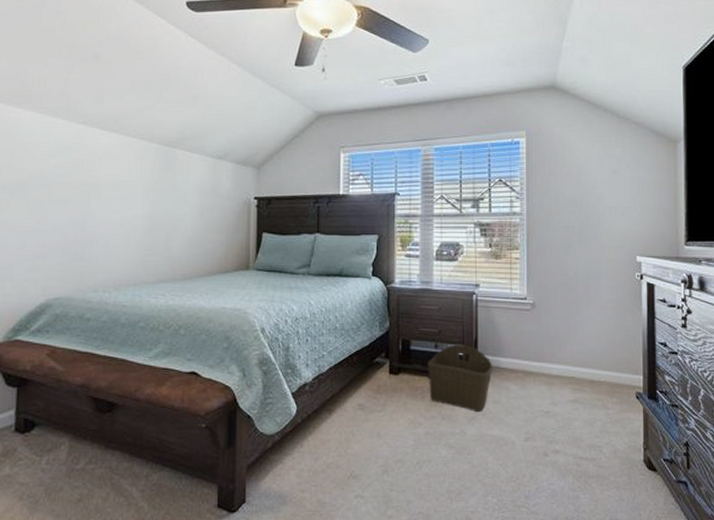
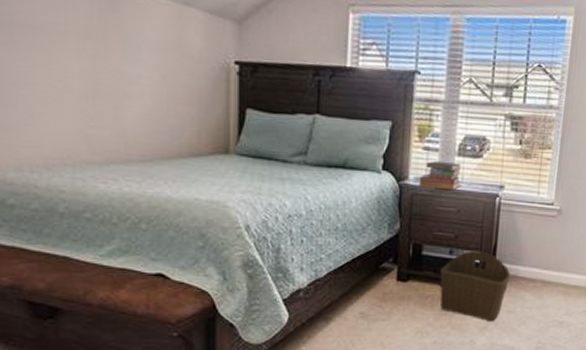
books: none [404,265,440,291] -> present [419,160,461,191]

